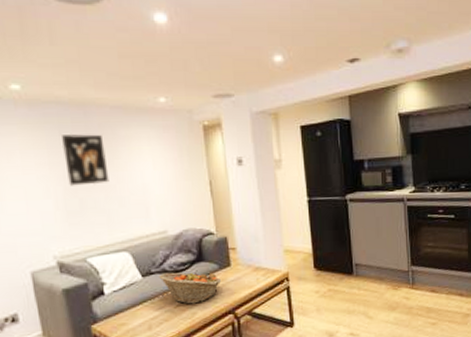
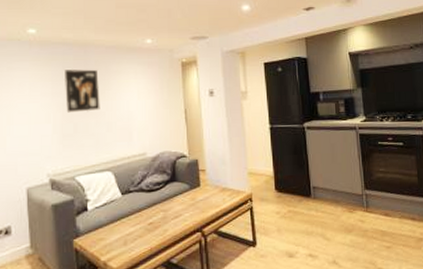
fruit basket: present [159,270,222,304] -> none [136,190,192,222]

